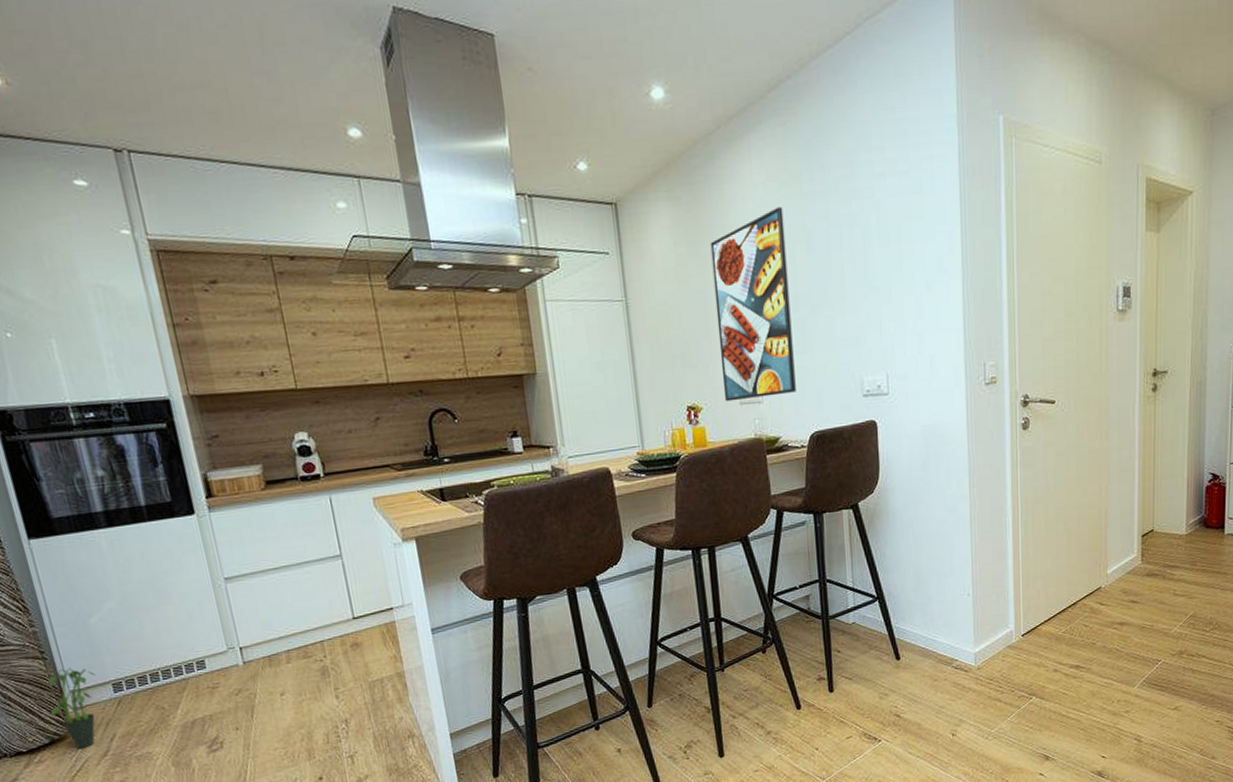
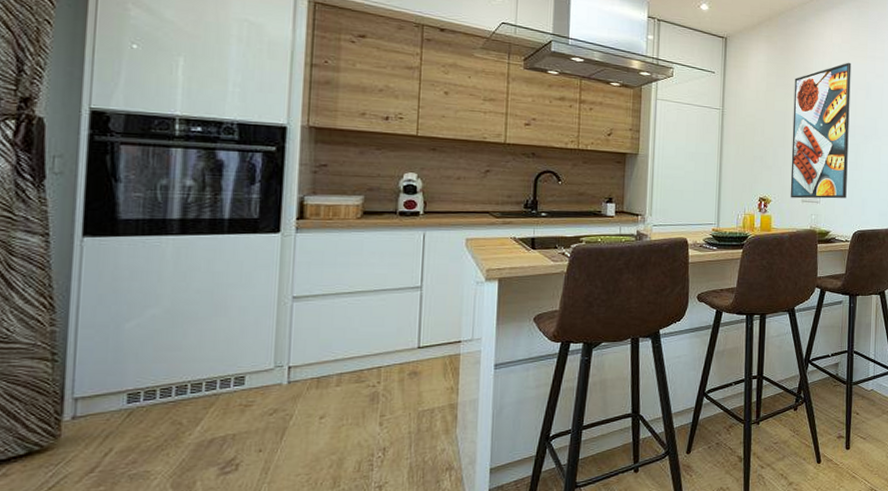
potted plant: present [47,667,97,749] -> none [39,372,112,463]

